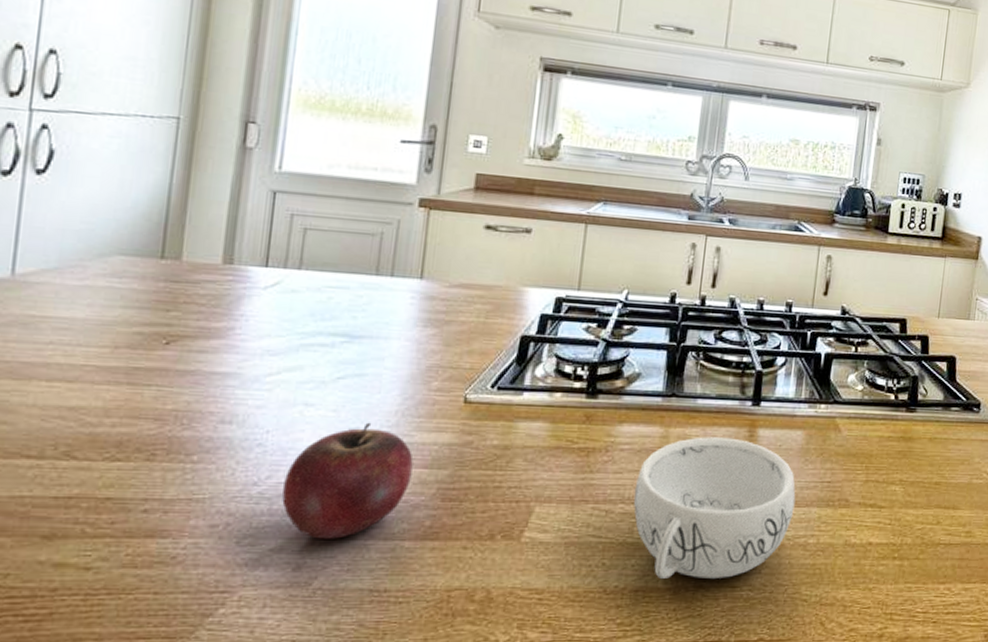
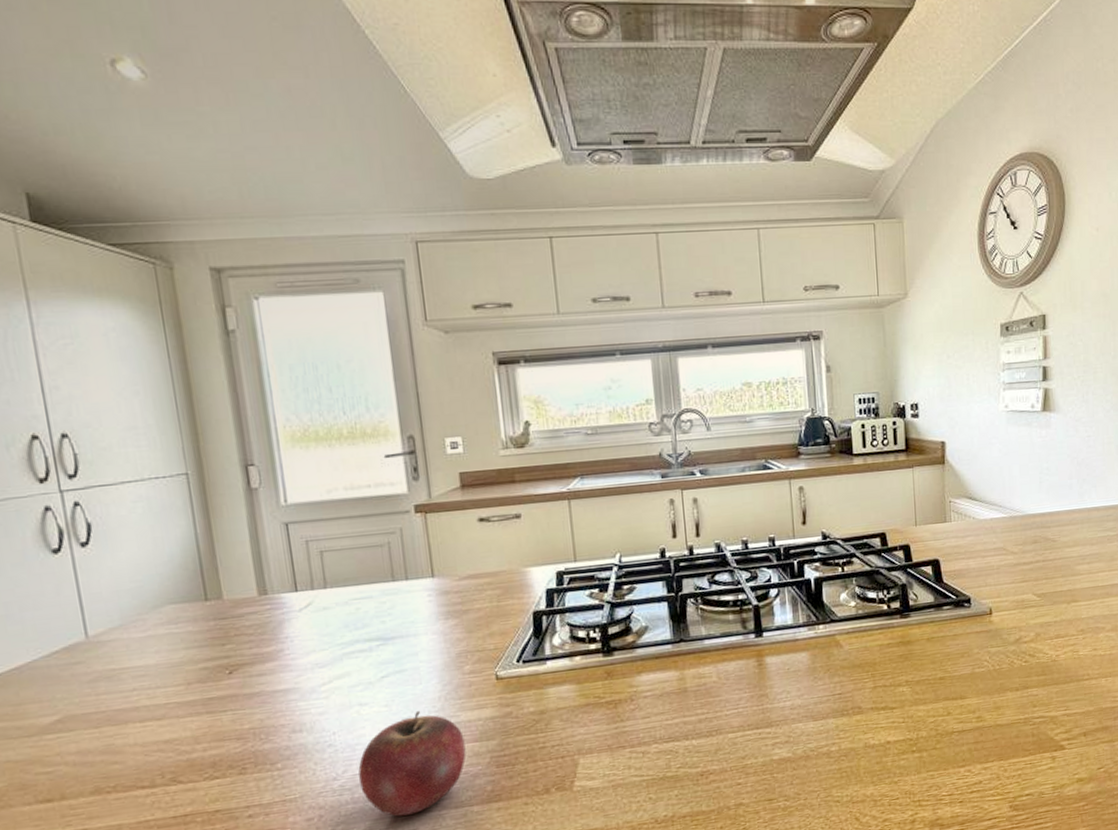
decorative bowl: present [633,437,796,579] -> none [663,669,813,803]

